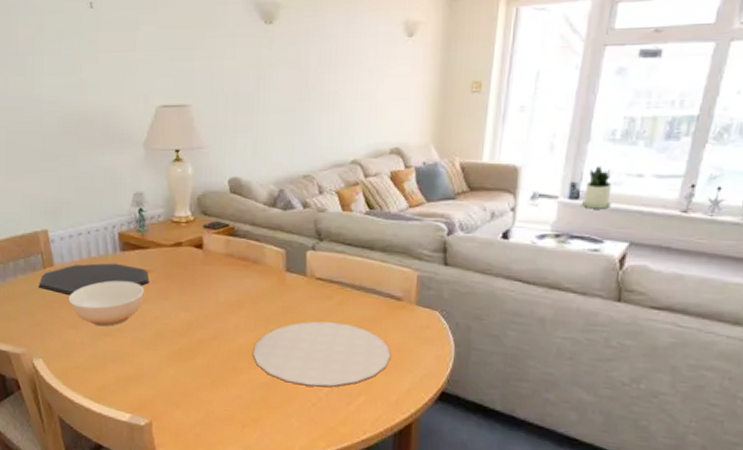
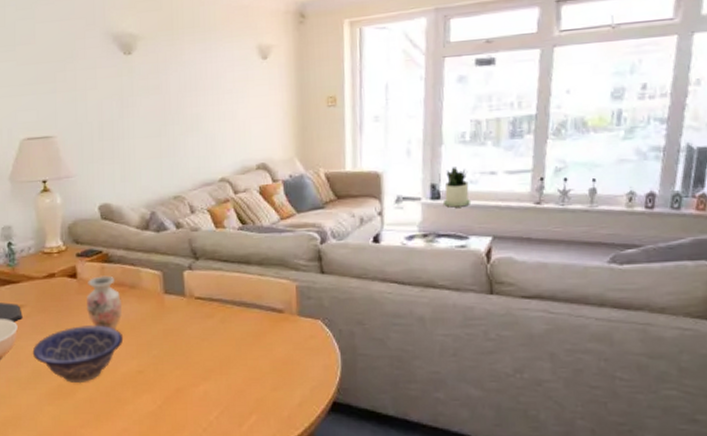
decorative bowl: none [156,295,243,349] -> present [32,325,124,383]
vase: none [210,248,245,302] -> present [87,275,123,330]
placemat: present [253,321,391,387] -> none [137,341,278,410]

